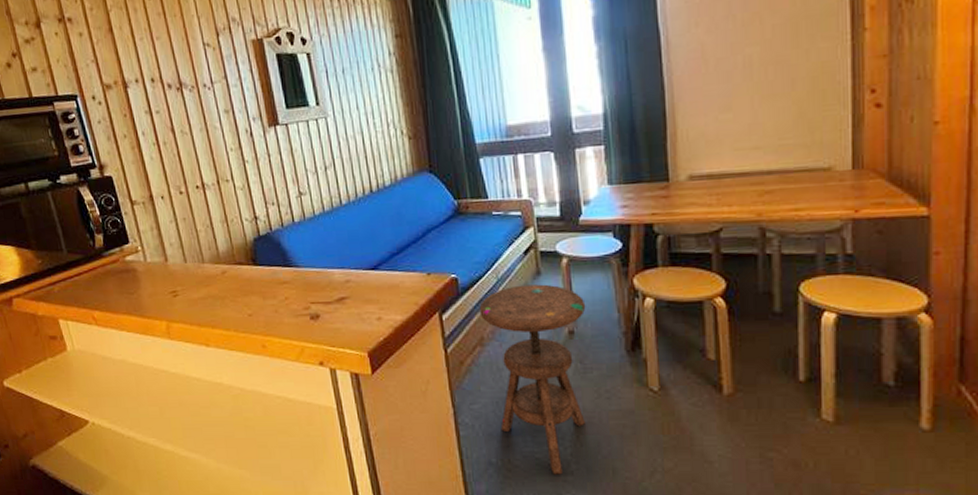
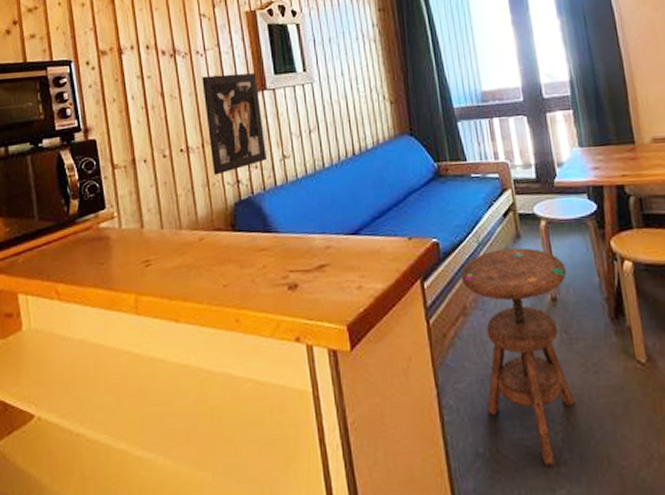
wall art: none [211,107,283,212] -> present [202,73,267,175]

